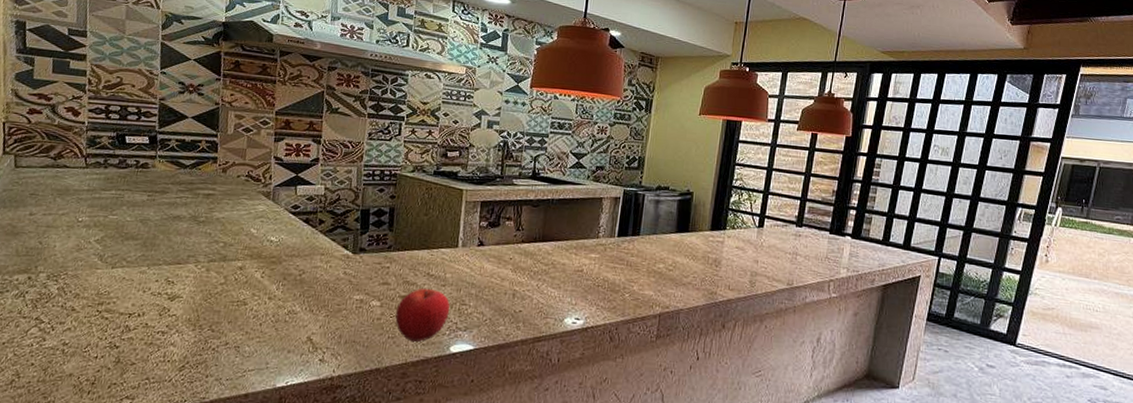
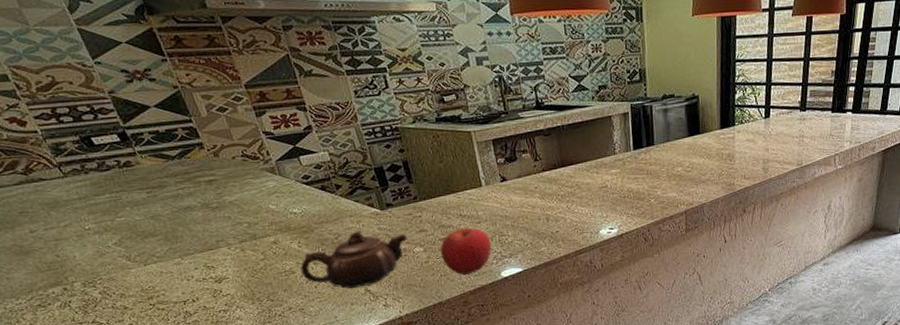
teapot: none [252,271,369,335] -> present [300,231,408,289]

